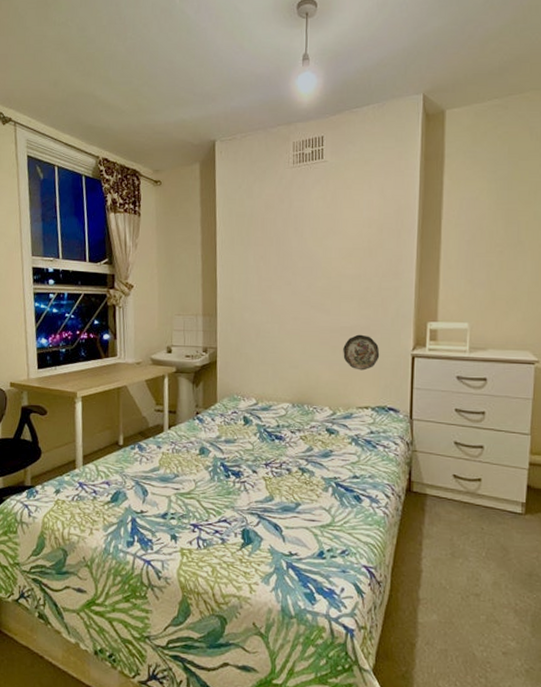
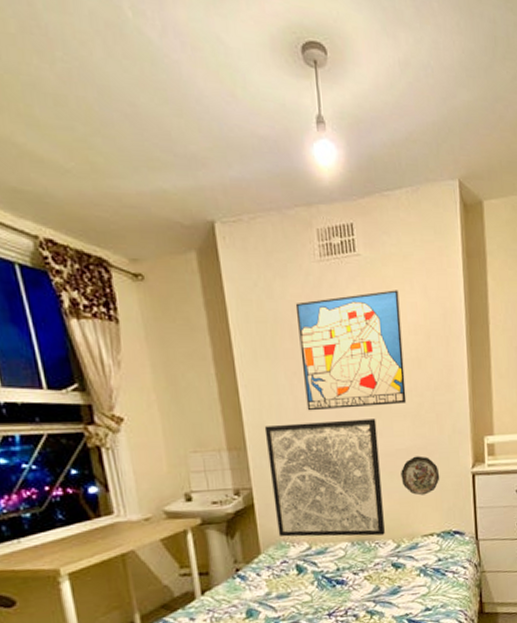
wall art: none [232,298,326,401] -> present [264,419,385,537]
wall art: none [268,190,357,289] -> present [295,290,407,411]

